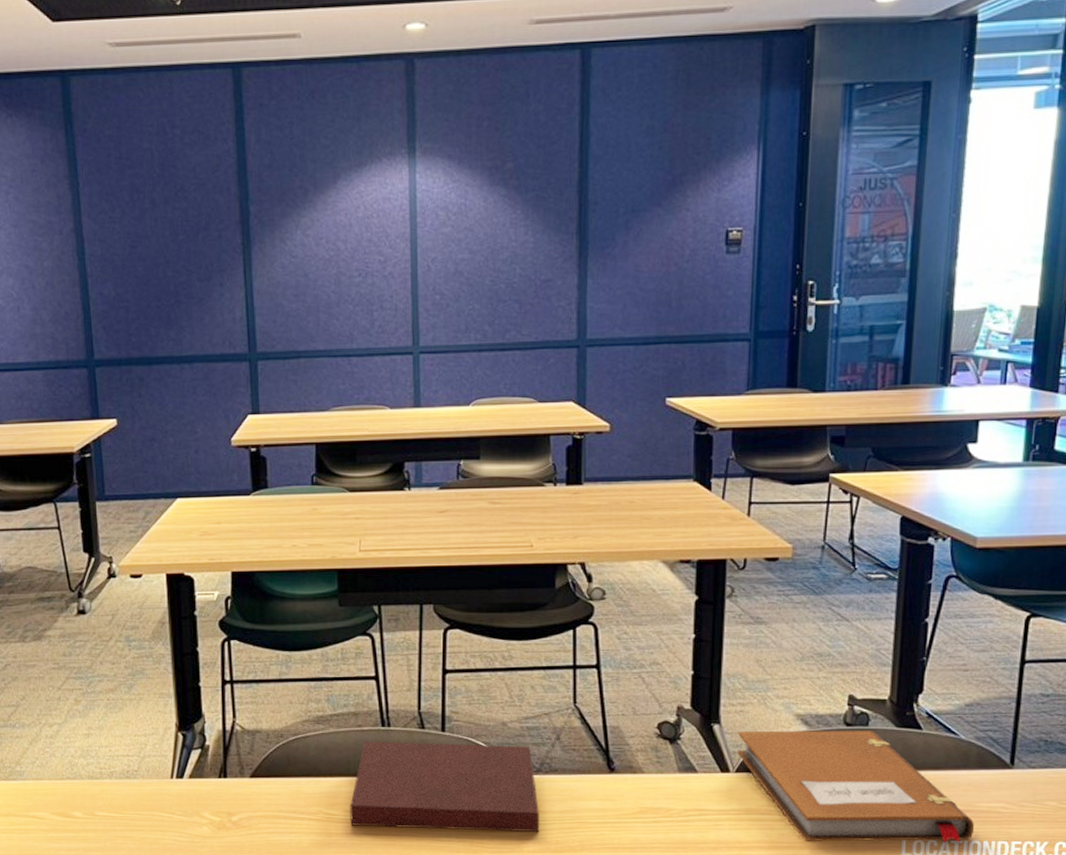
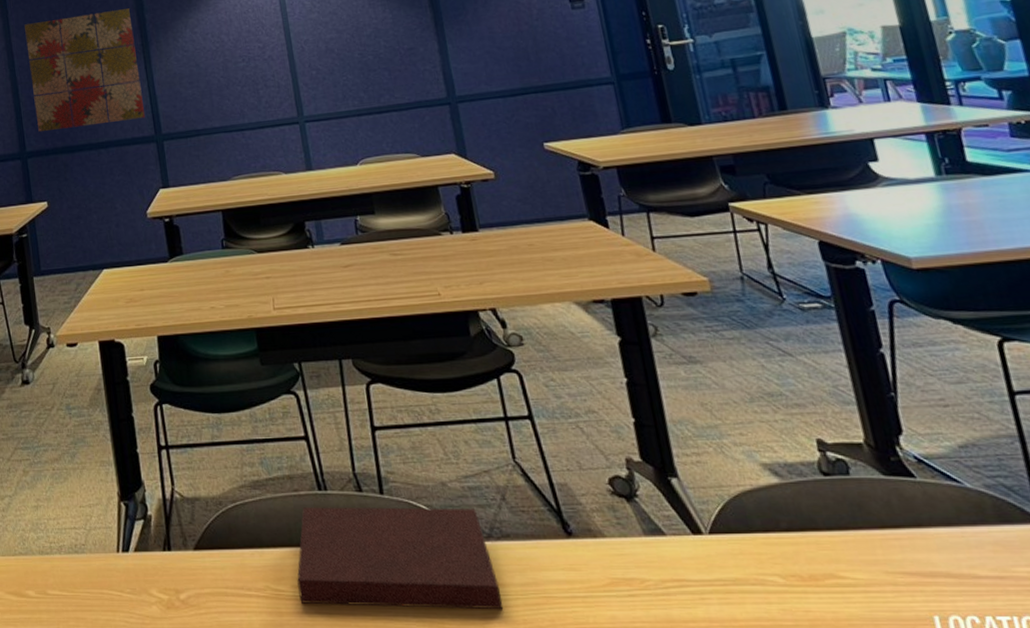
wall art: none [99,196,240,338] -> present [24,8,146,133]
notebook: present [737,730,975,843] -> none [700,481,1022,620]

